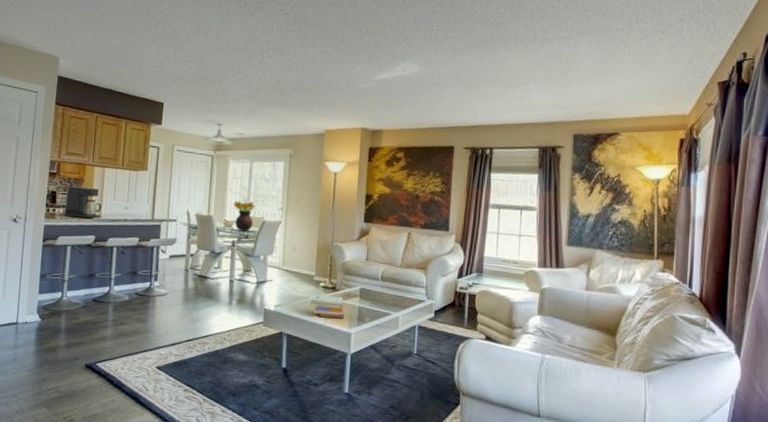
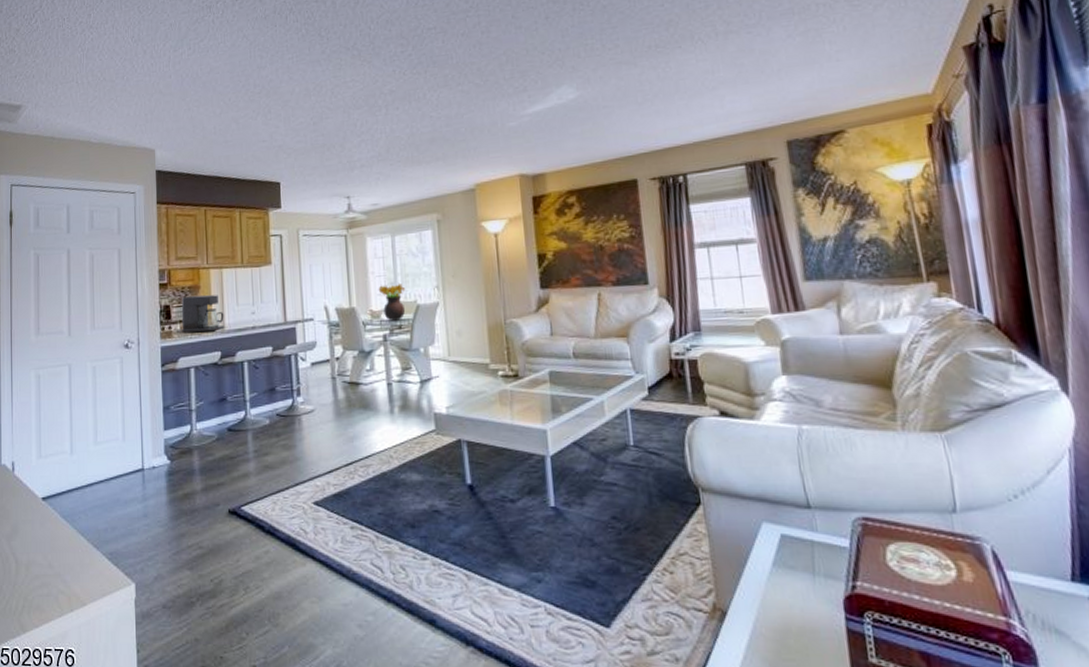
books: present [309,294,344,319] -> none [488,385,534,415]

